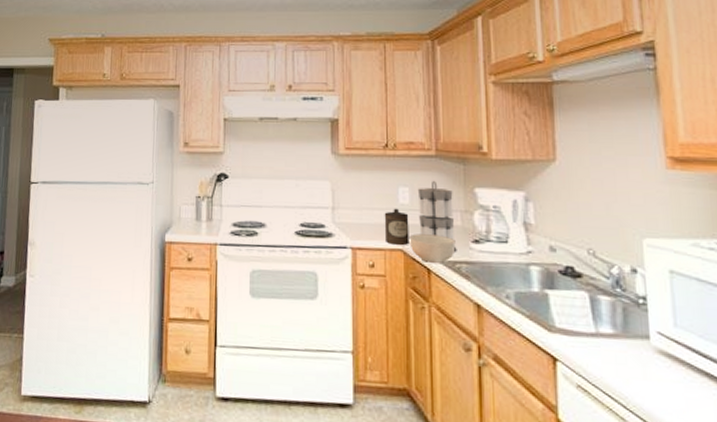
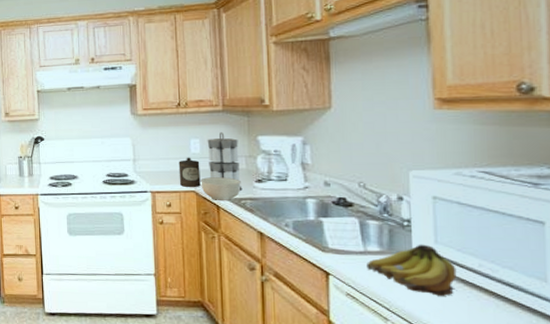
fruit: none [599,327,700,393] -> present [367,244,457,296]

